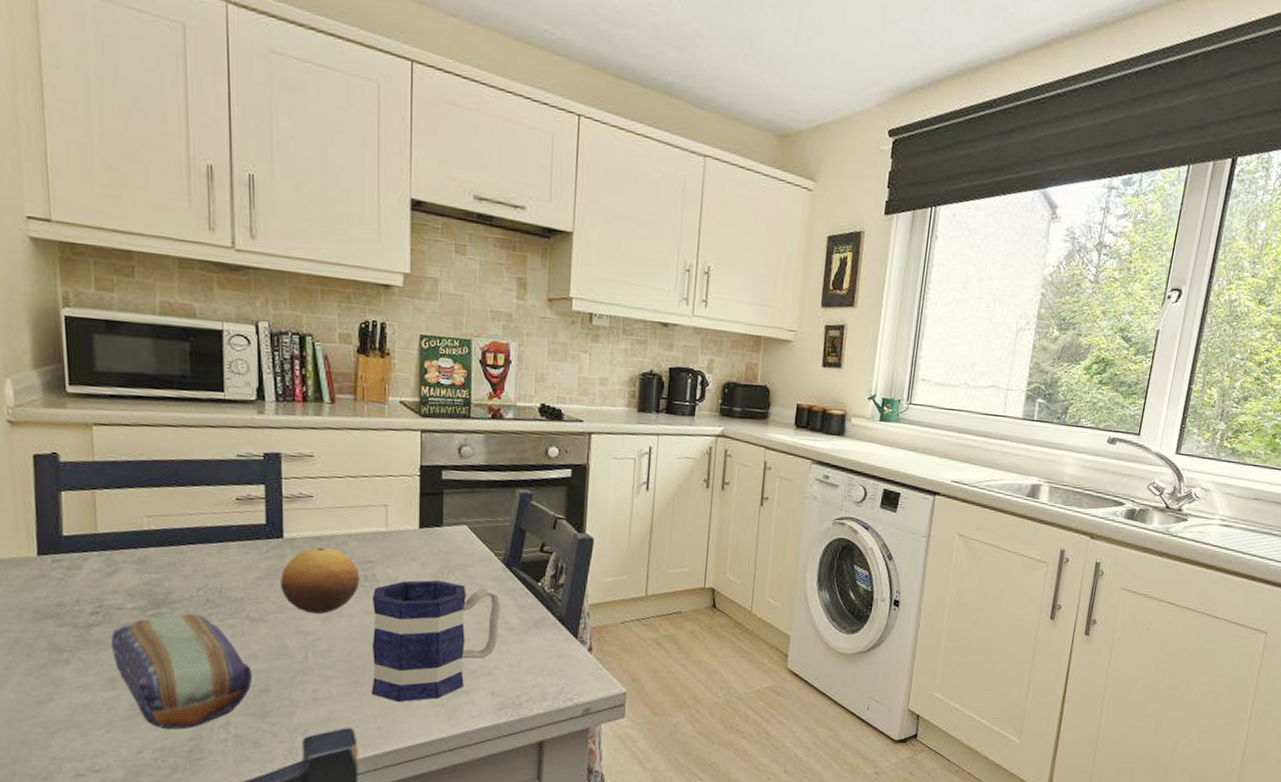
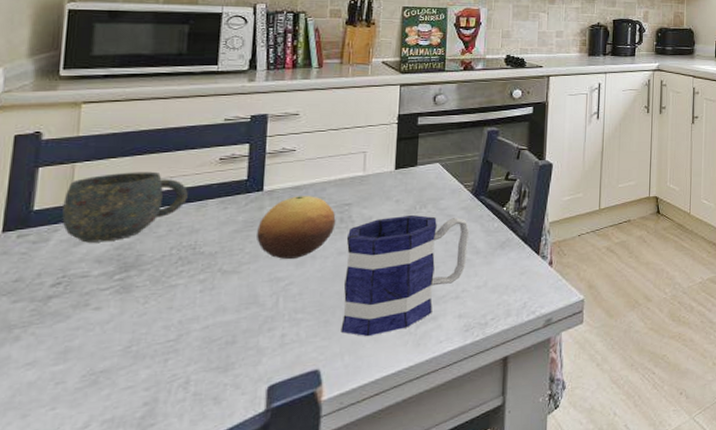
mug: none [89,504,208,576] -> present [62,171,188,243]
pencil case: present [111,614,252,730] -> none [70,273,219,398]

